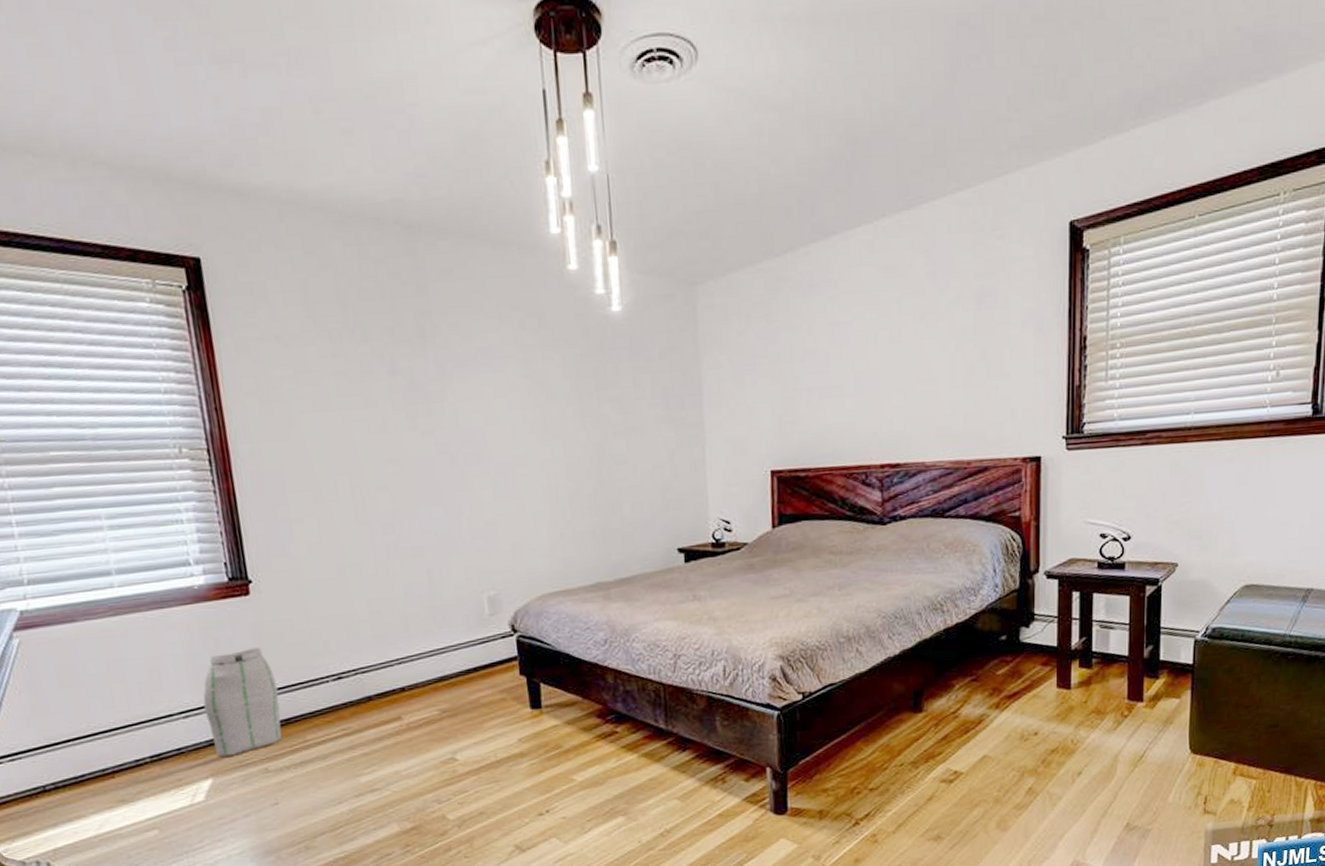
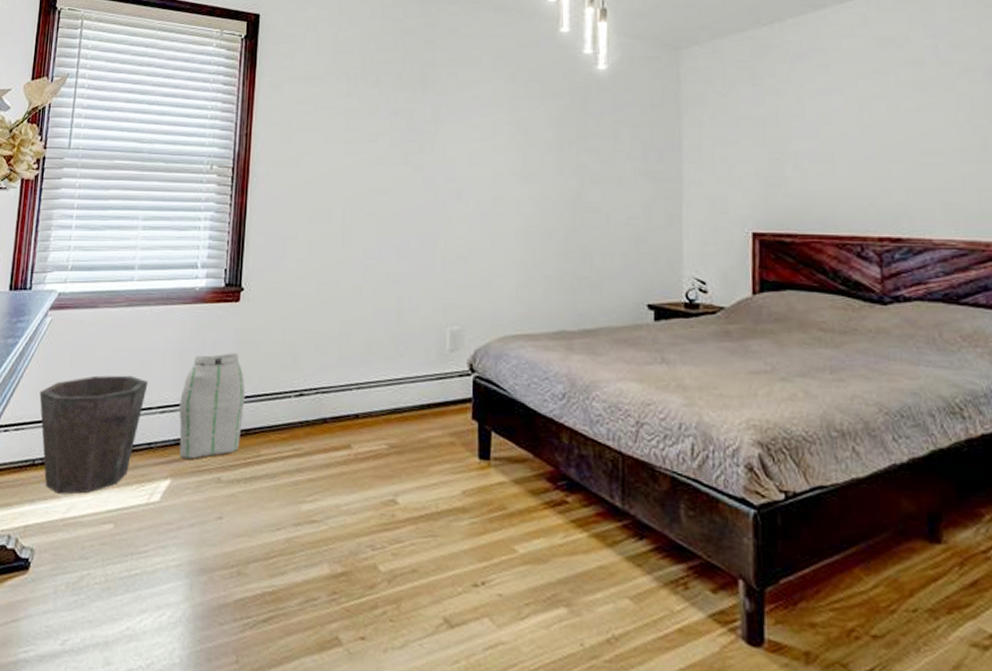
waste bin: none [29,686,162,814] -> present [39,375,148,494]

